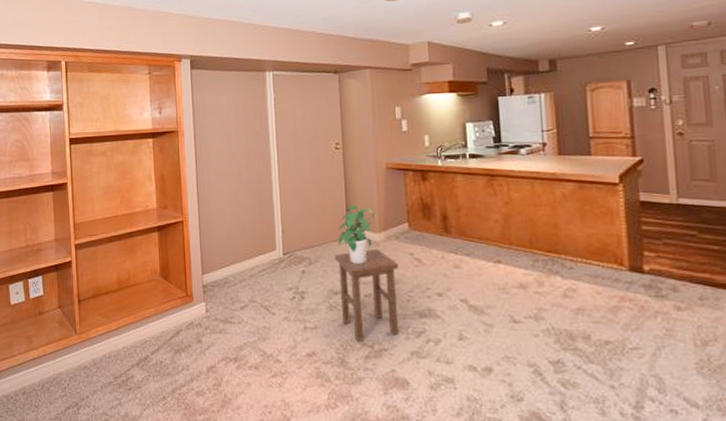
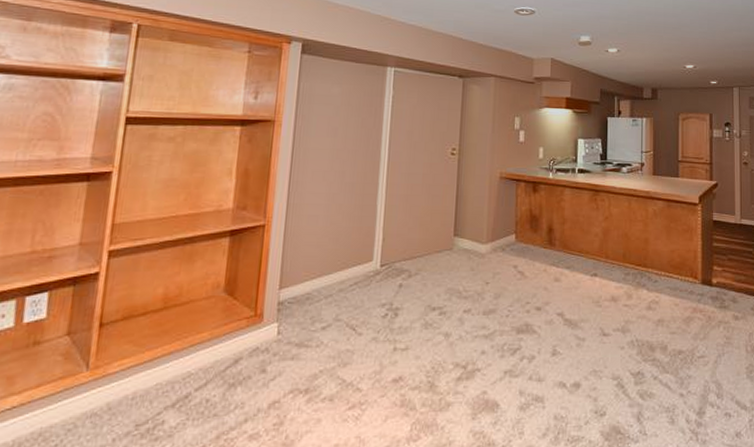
stool: present [334,248,399,342] -> none [436,260,501,363]
potted plant: present [338,204,375,264] -> none [443,213,484,277]

